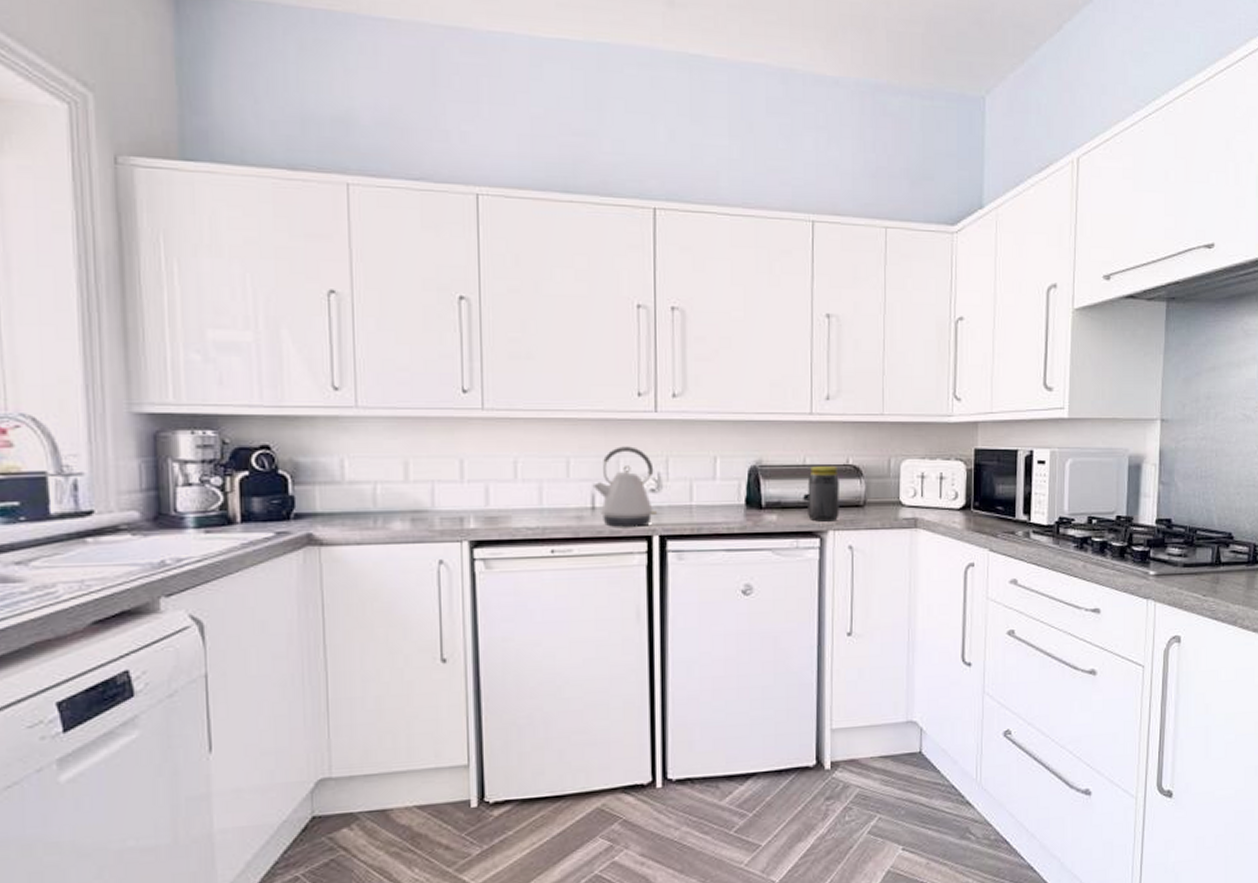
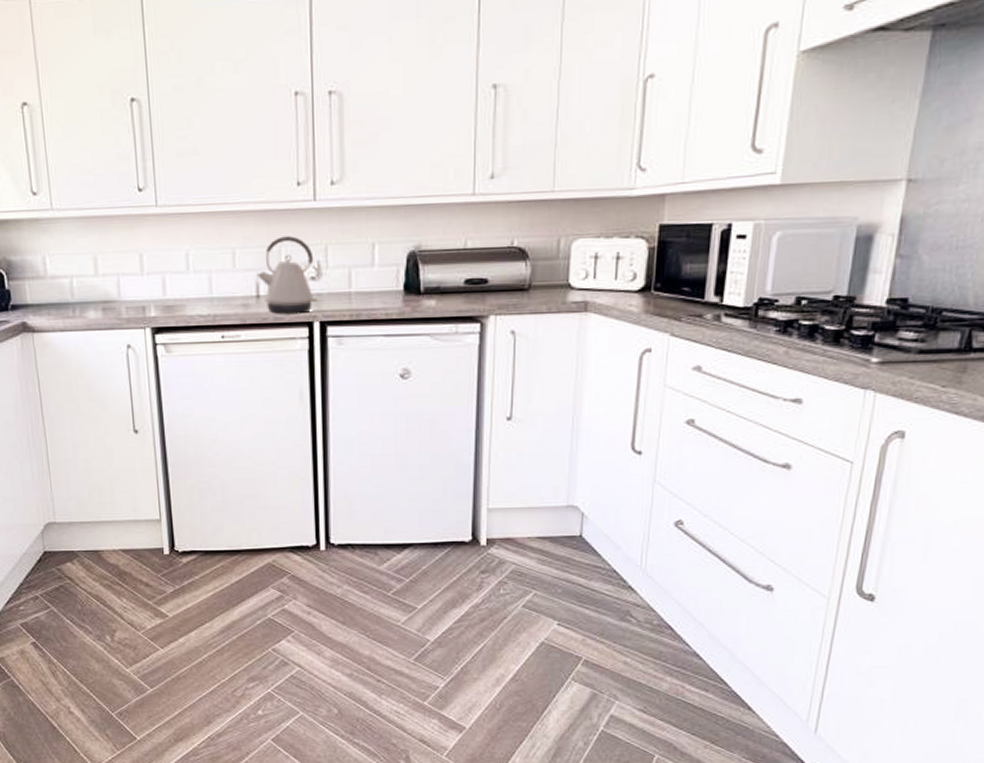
jar: present [807,466,839,522] -> none [468,249,502,307]

